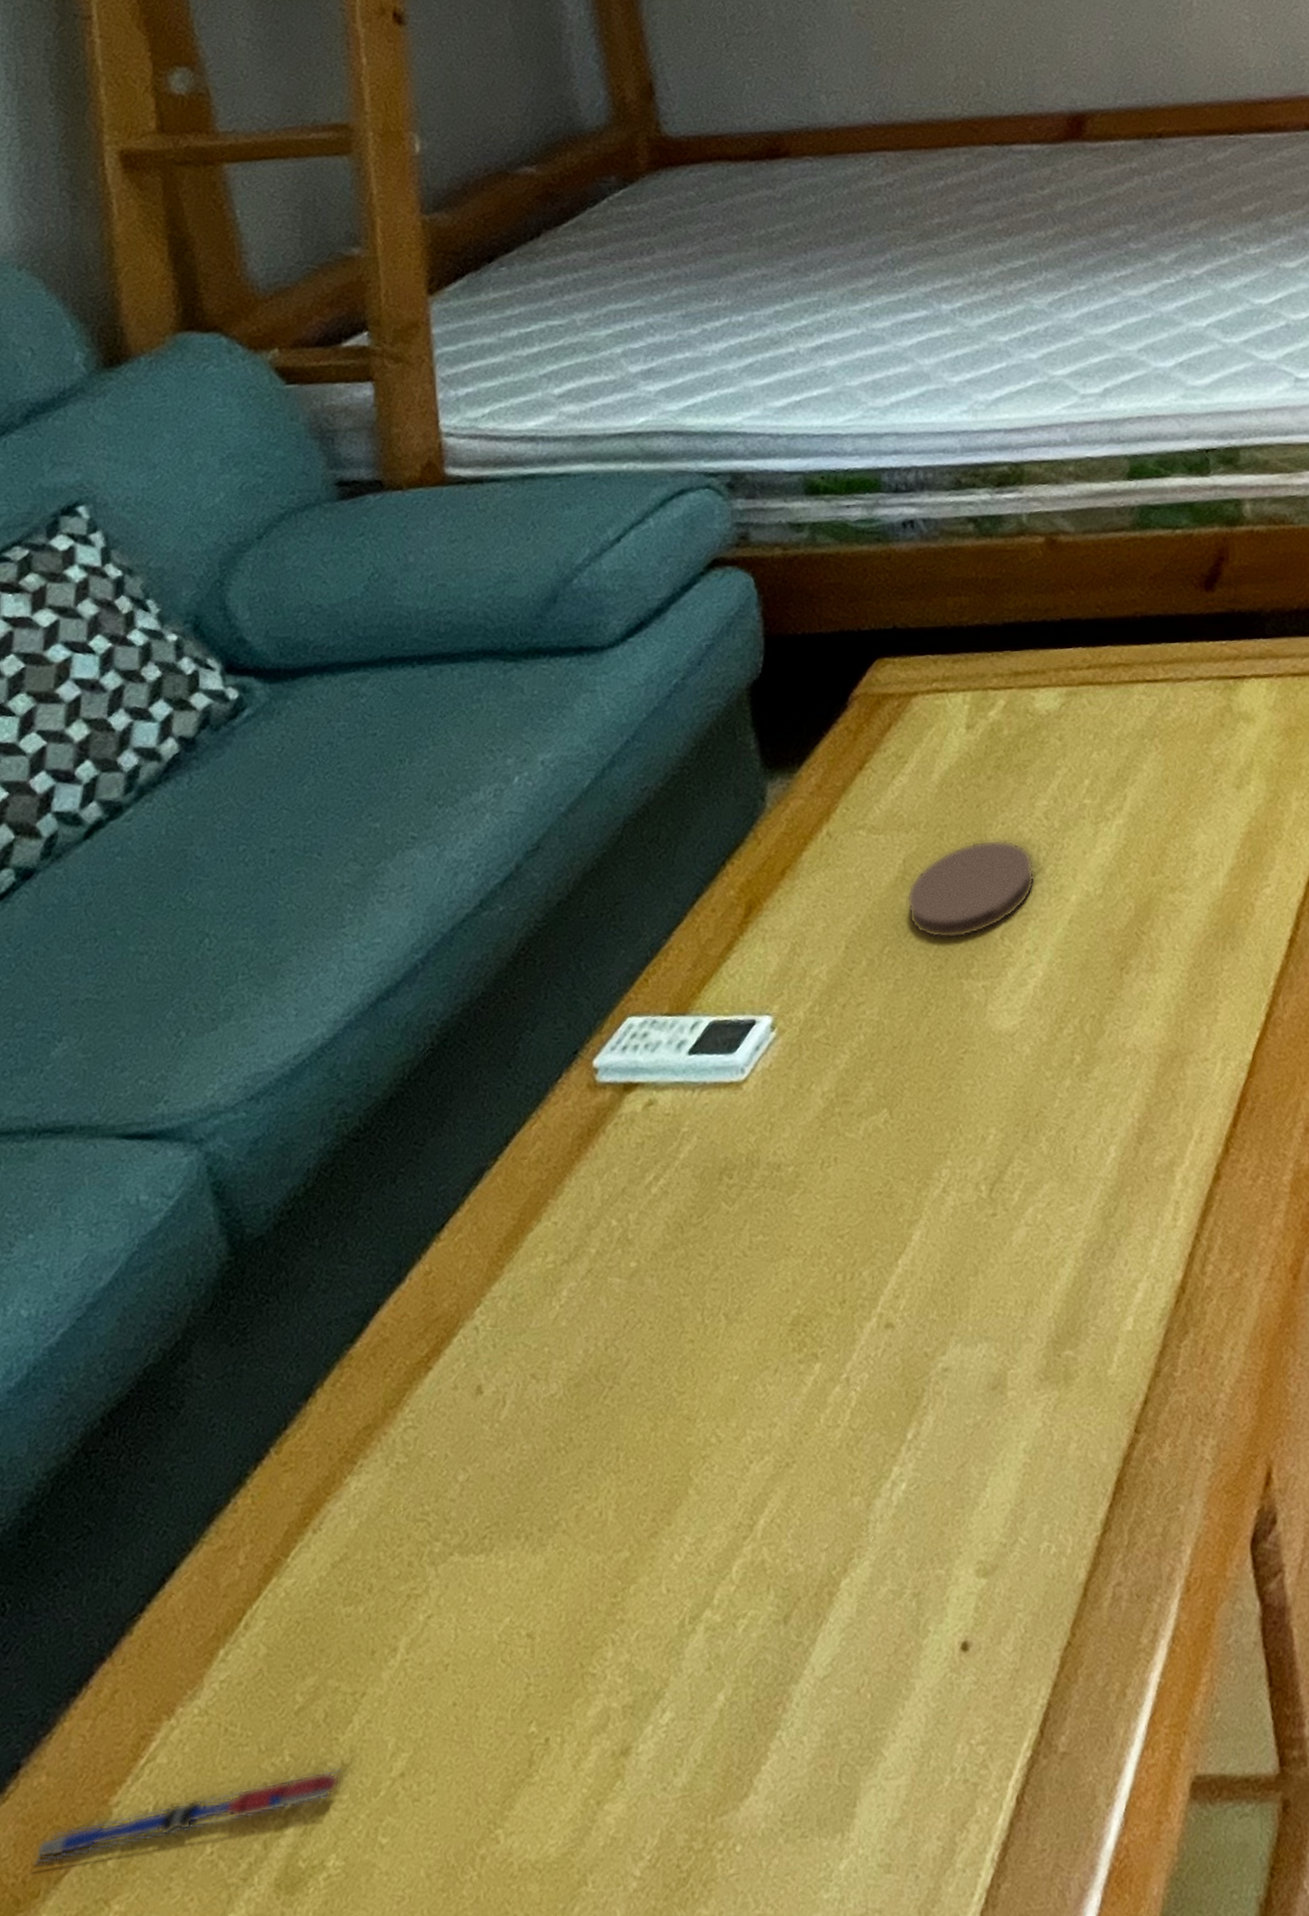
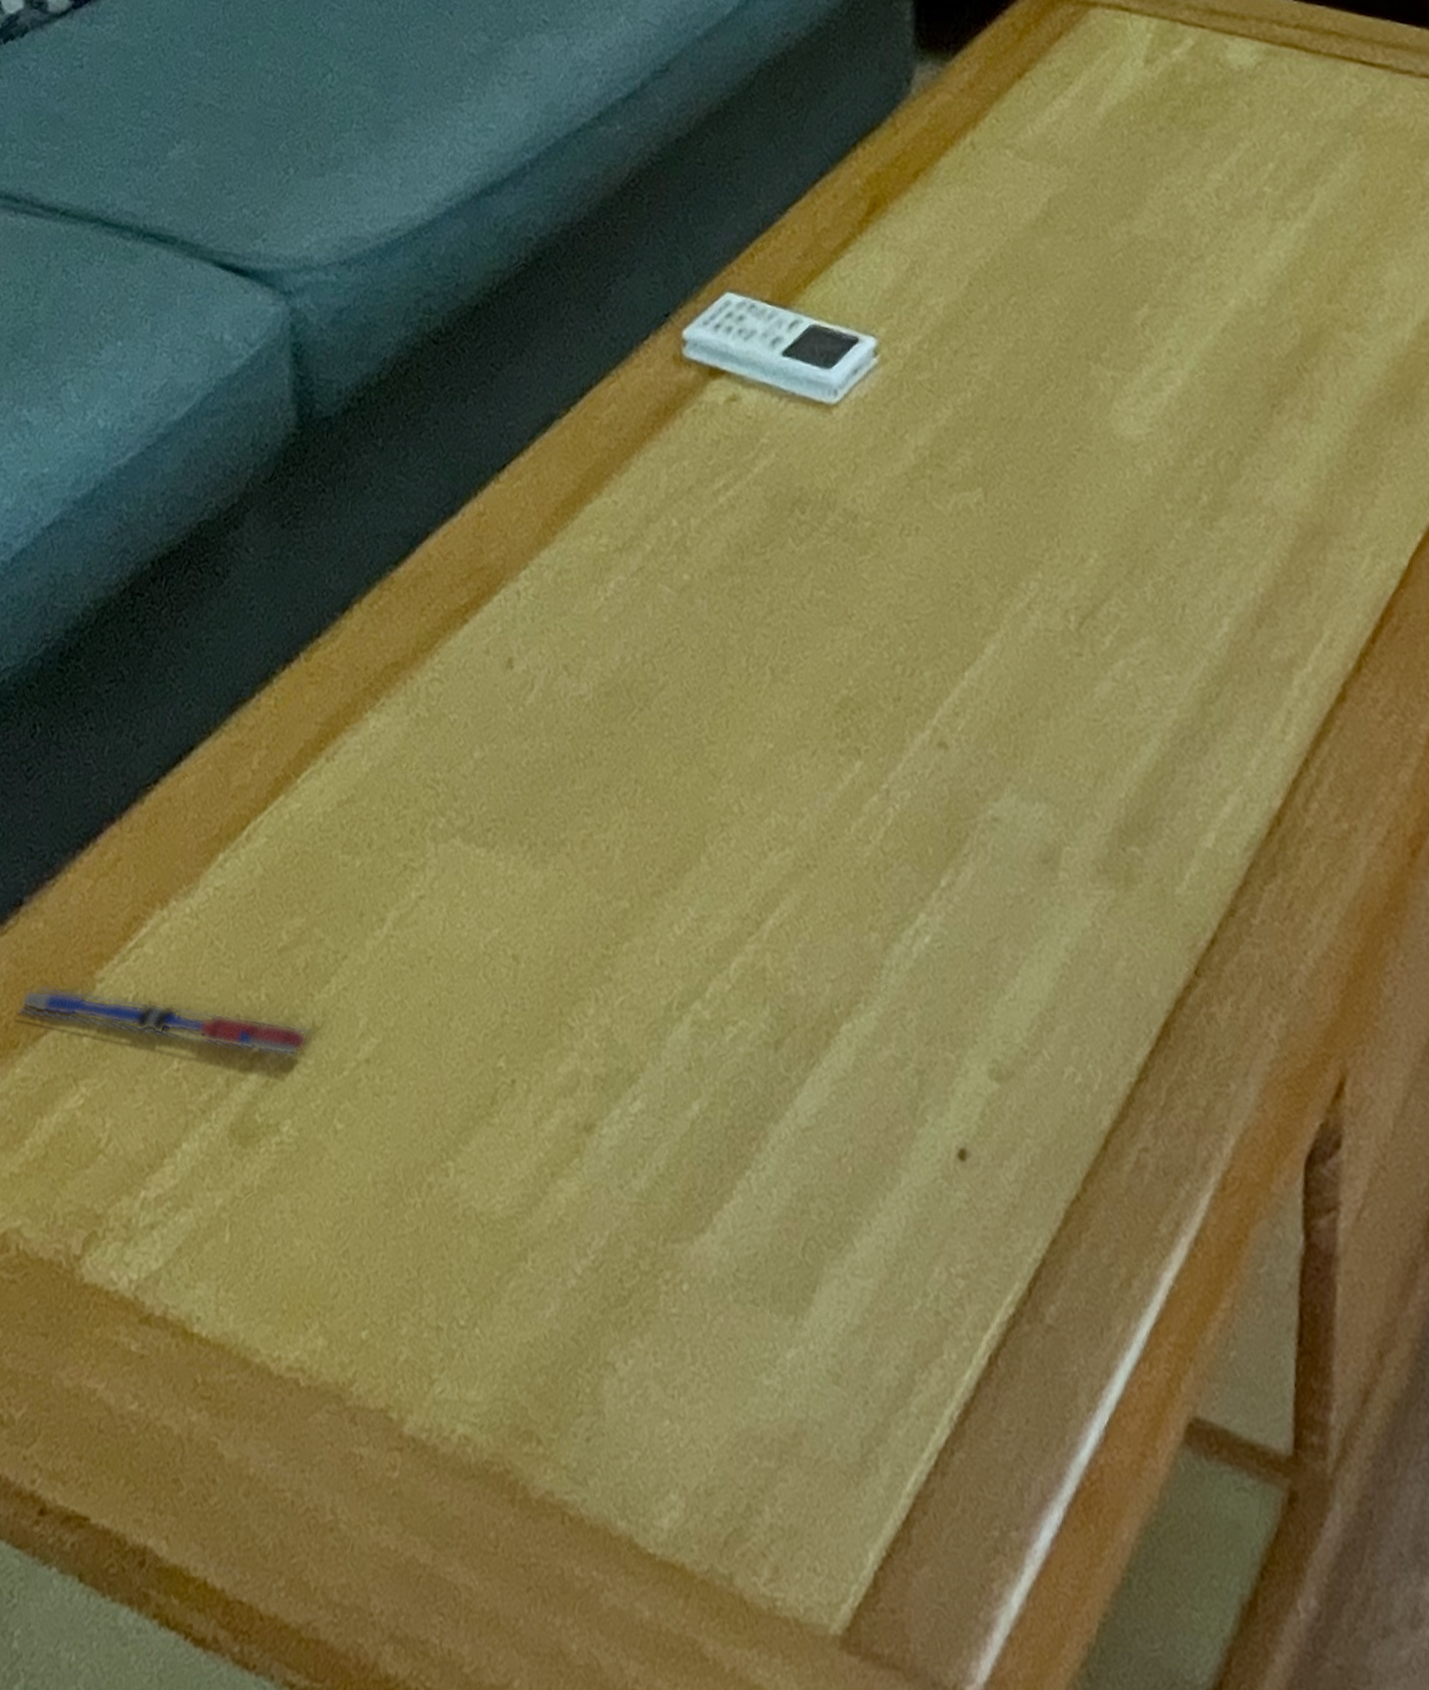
coaster: present [906,839,1035,940] -> none [1043,200,1194,313]

